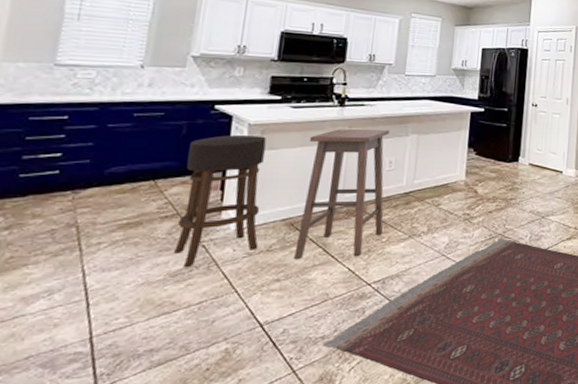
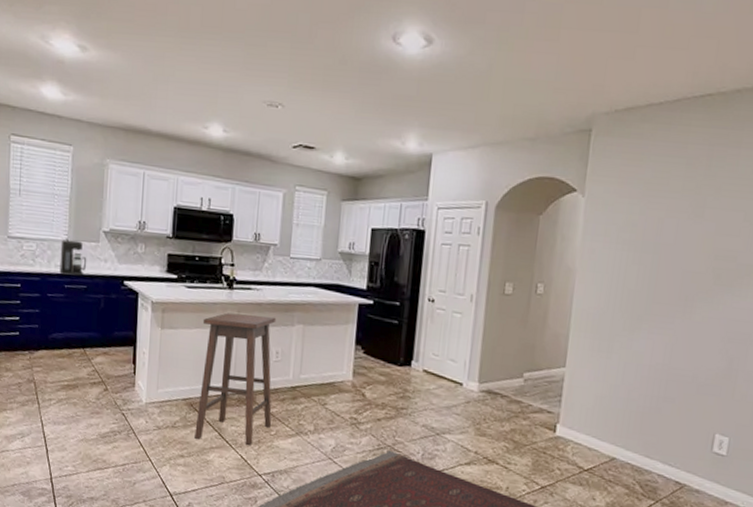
coffee maker: none [127,66,168,104] -> present [59,239,87,276]
bar stool: present [174,135,266,267] -> none [102,311,167,431]

